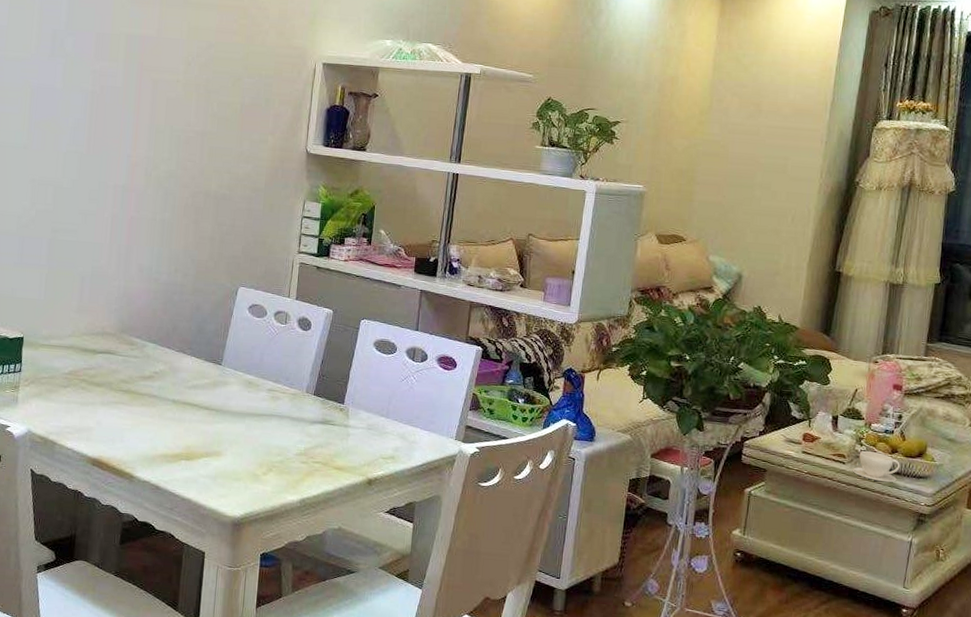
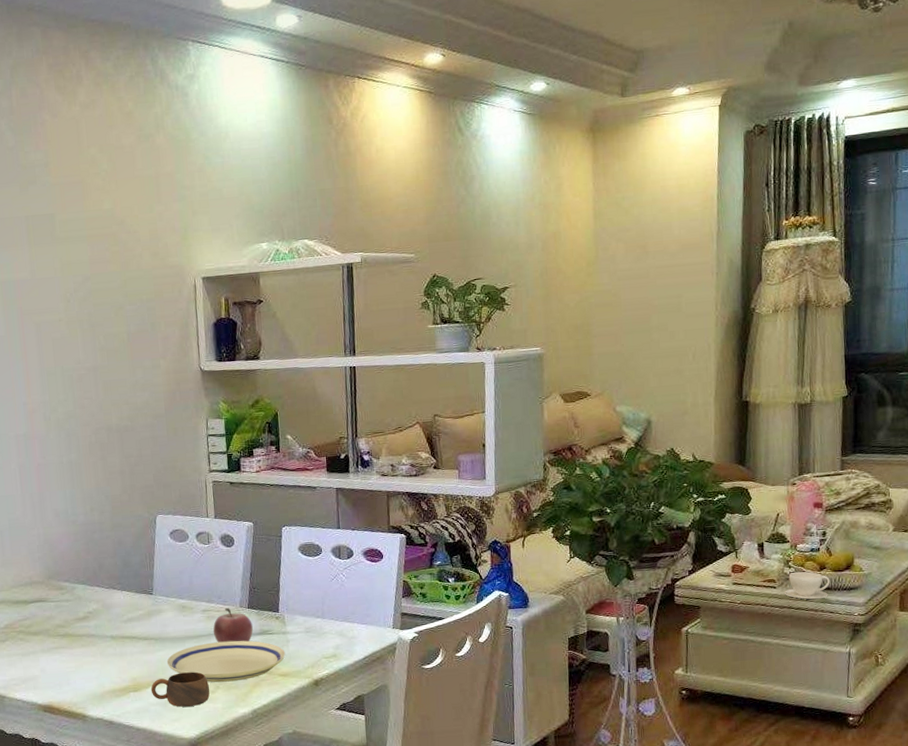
cup: none [203,448,262,485] -> present [150,671,210,707]
plate: none [223,423,344,467] -> present [166,640,286,683]
fruit: none [275,391,316,429] -> present [213,607,253,643]

